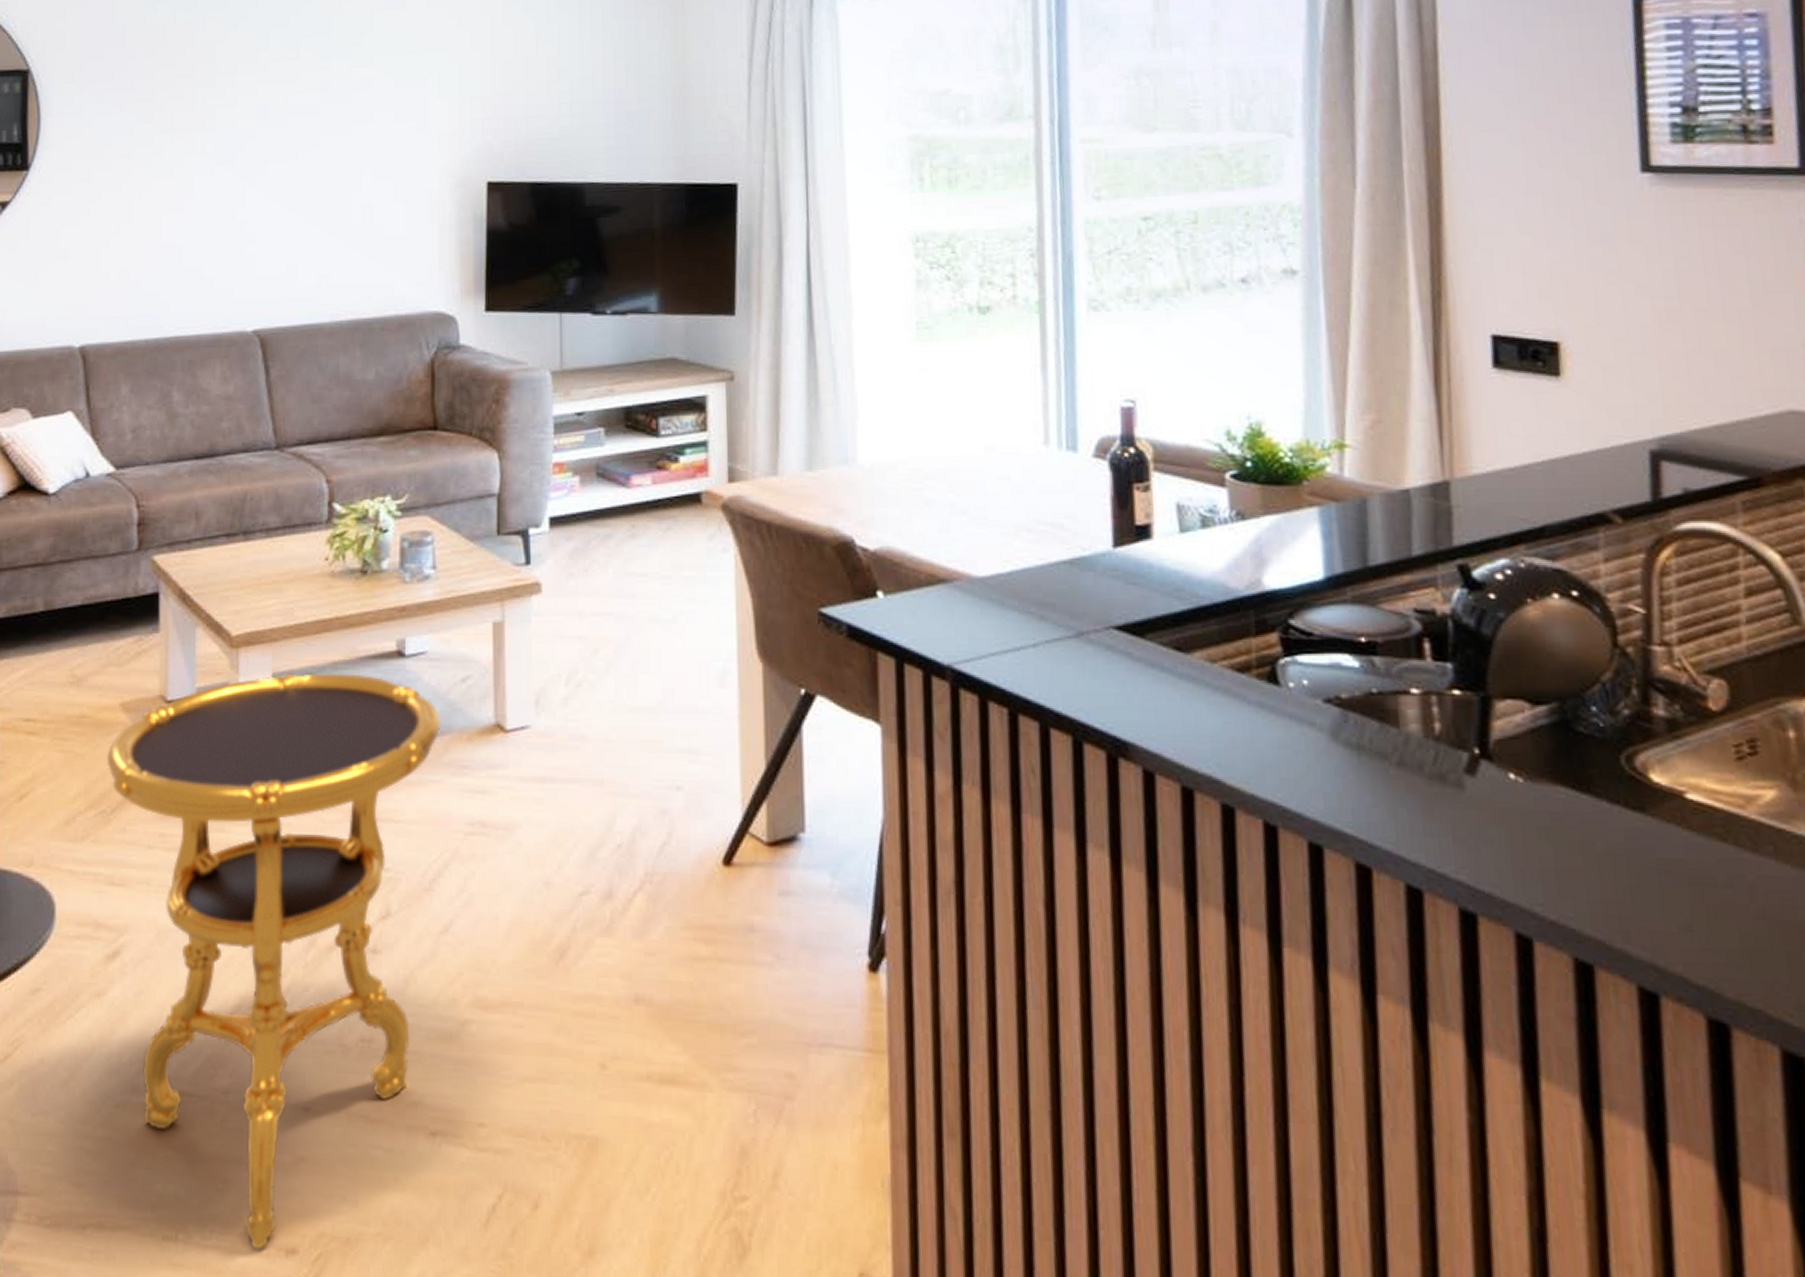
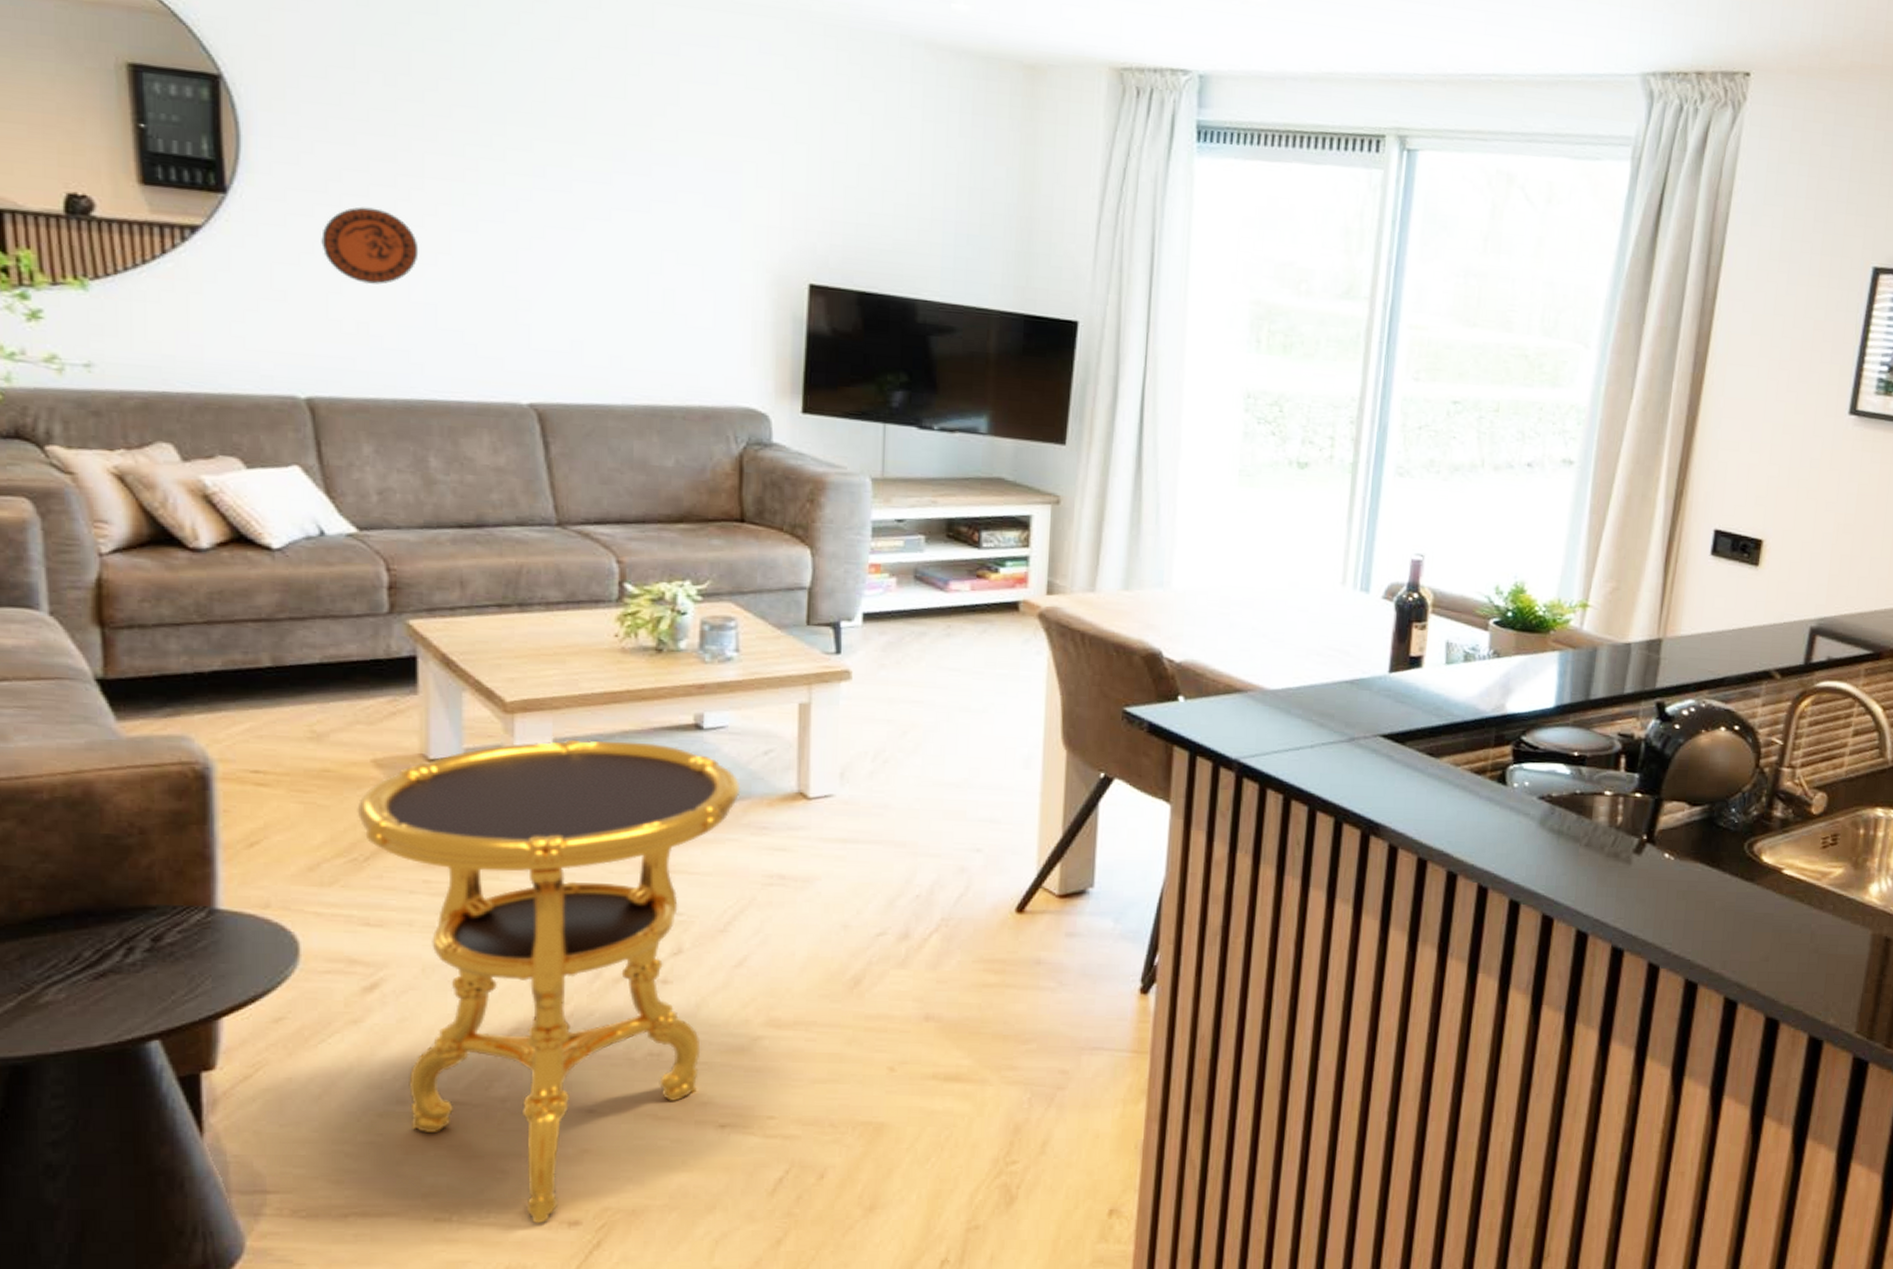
decorative plate: none [95,165,169,235] -> present [321,207,419,285]

